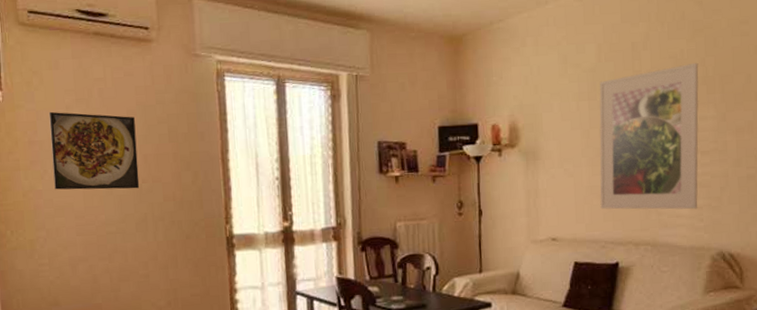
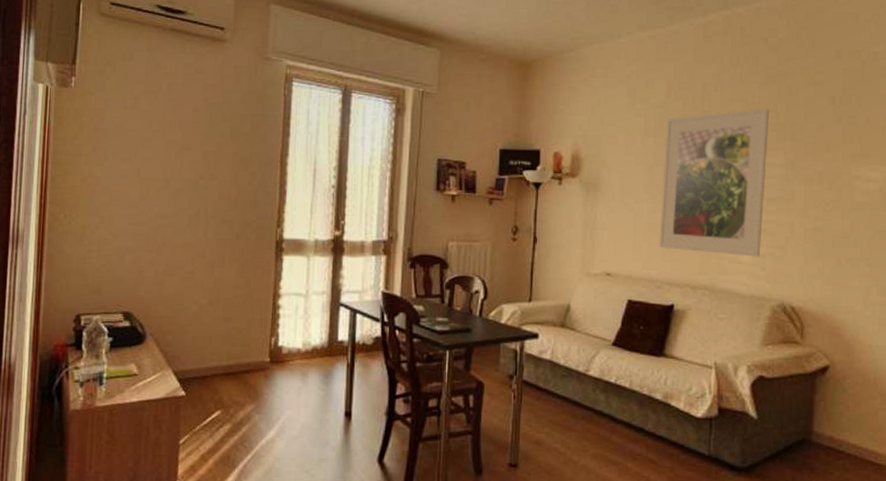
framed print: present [48,111,140,190] -> none [113,101,200,184]

